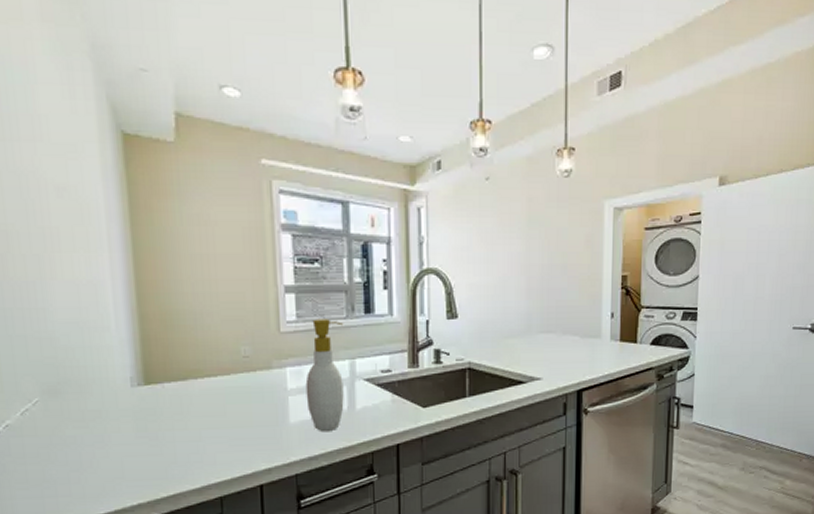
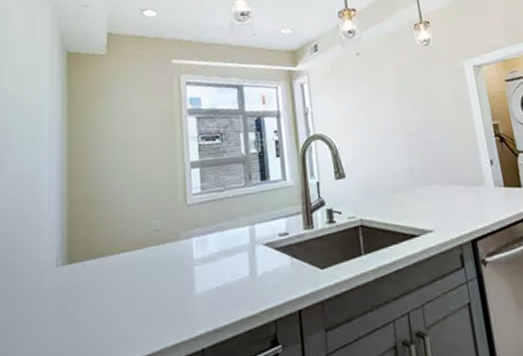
soap bottle: present [305,319,344,432] -> none [210,188,246,302]

